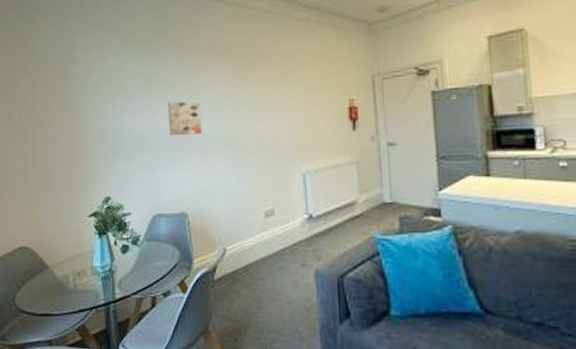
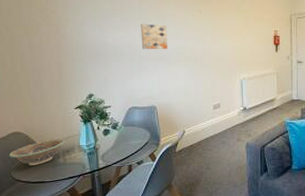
decorative bowl: none [14,257,76,291] -> present [9,139,65,165]

